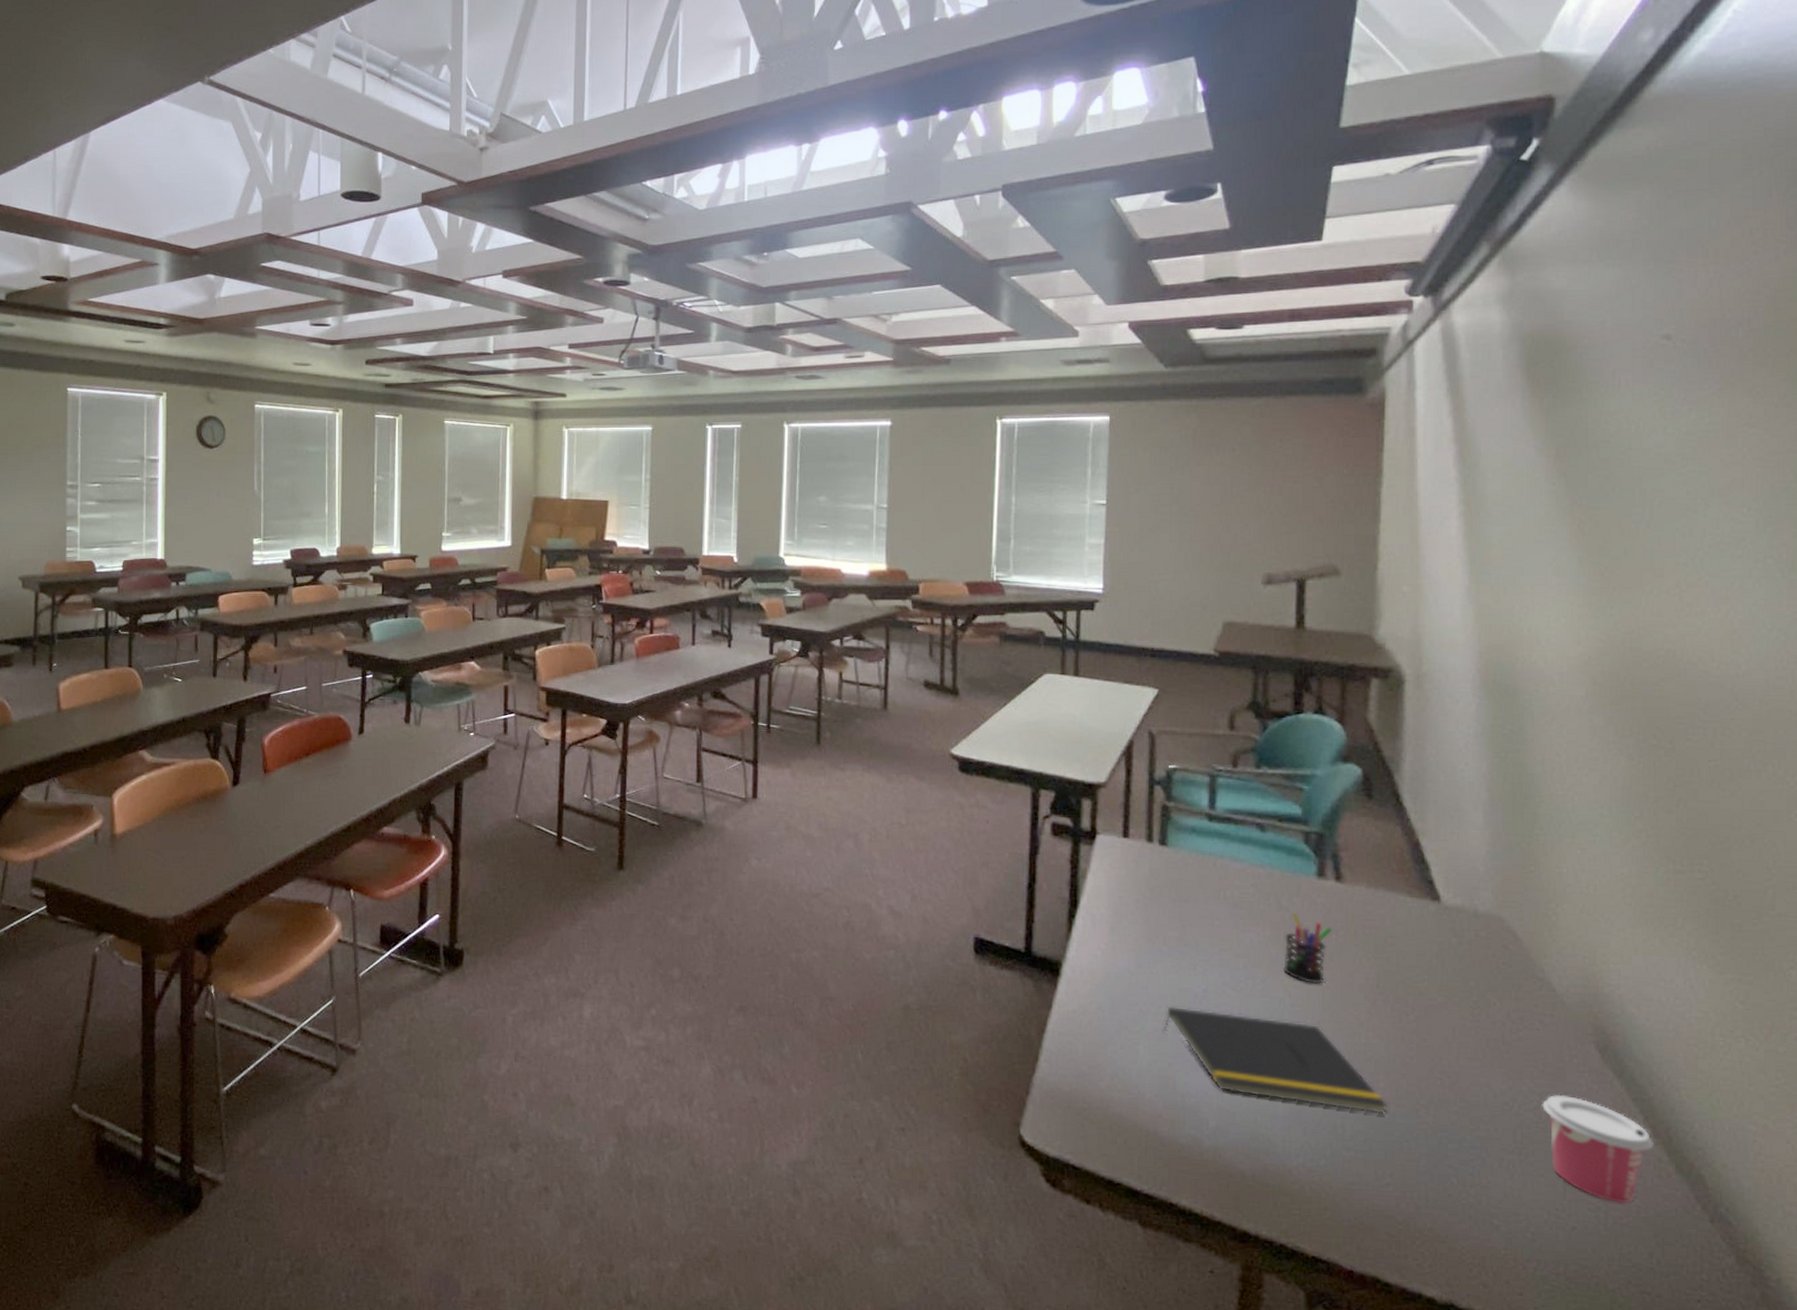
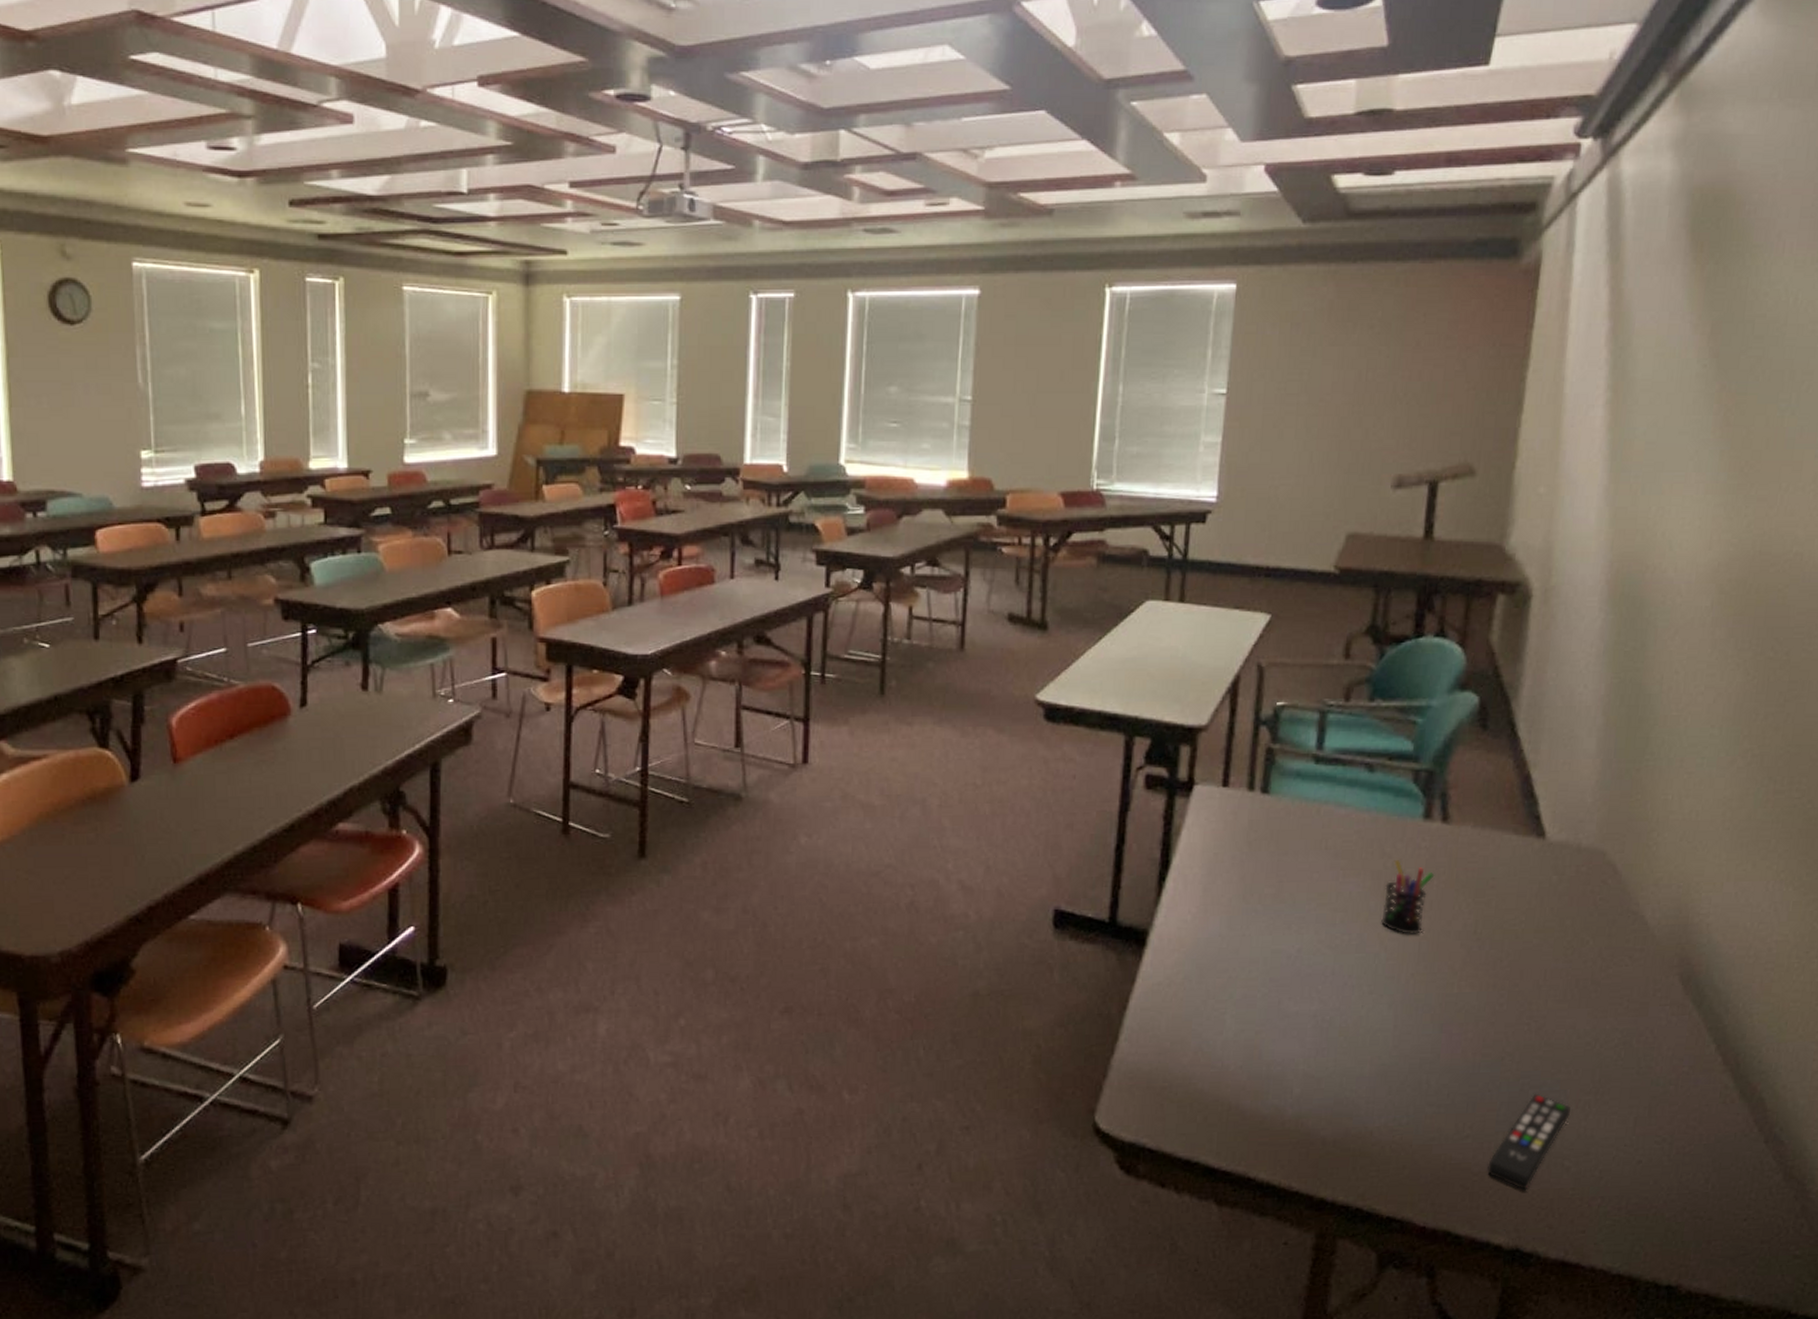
notepad: present [1163,1006,1389,1115] -> none [1252,969,1475,1067]
remote control: none [1412,1148,1494,1245] -> present [1487,1093,1570,1191]
cup: present [1542,1094,1655,1203] -> none [1622,1030,1723,1133]

